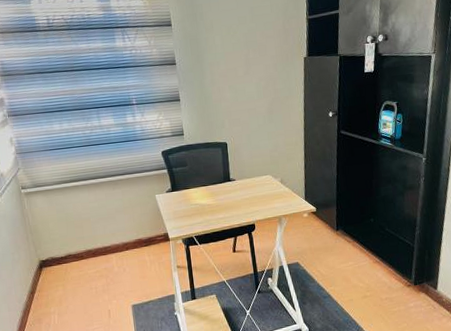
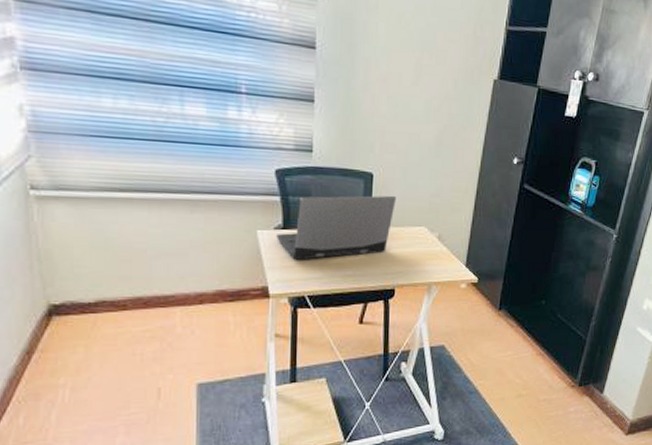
laptop computer: none [168,156,246,212] -> present [276,195,396,260]

